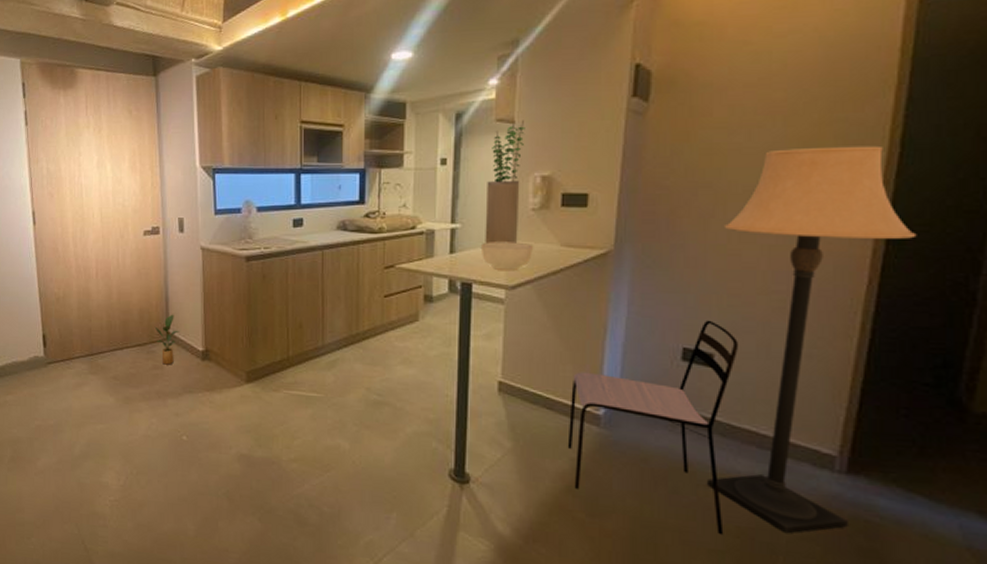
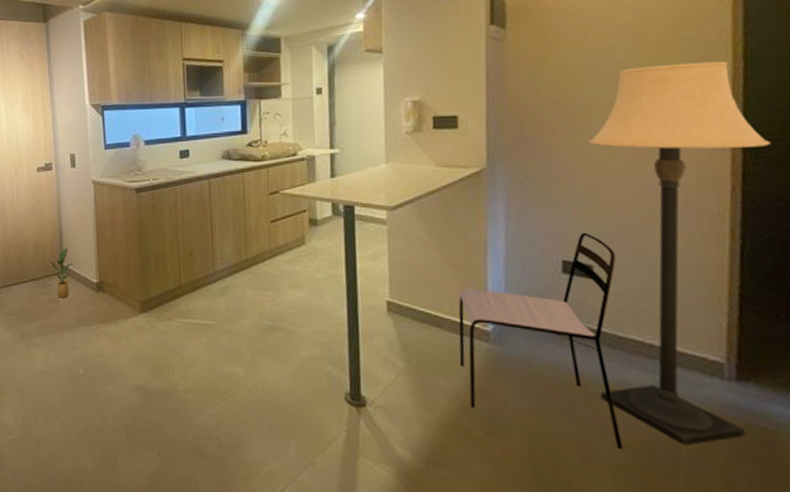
bowl: present [480,242,533,272] -> none [359,164,410,193]
vase: present [485,120,525,243] -> none [361,50,395,166]

